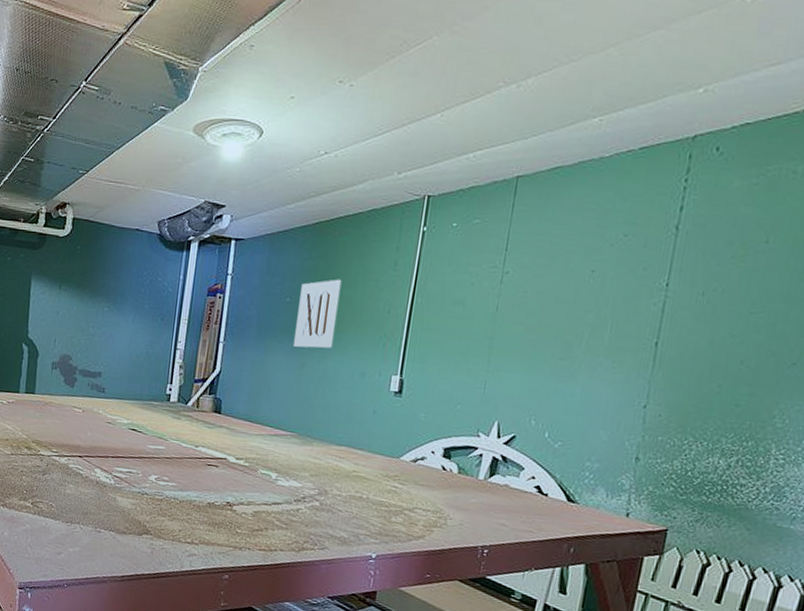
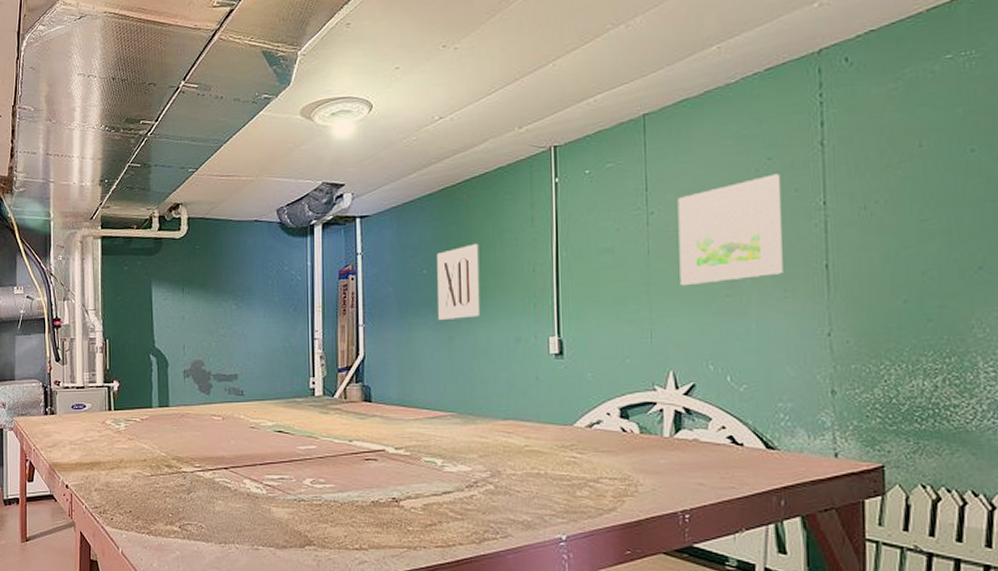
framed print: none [520,250,632,346] -> present [677,174,783,285]

